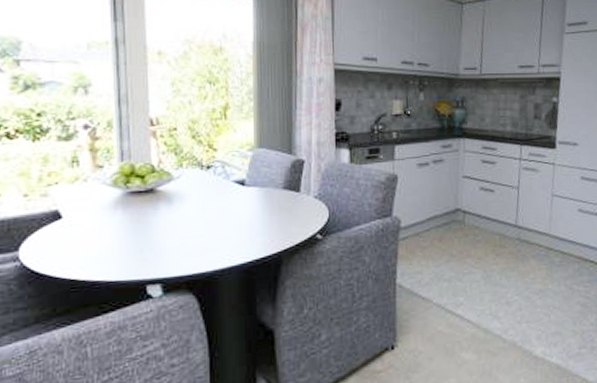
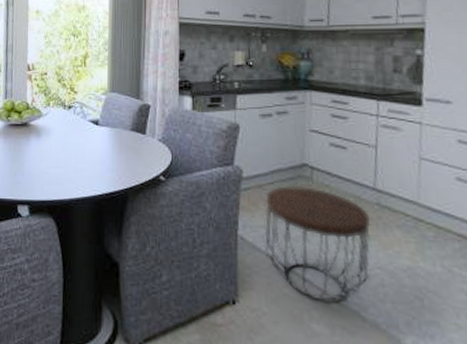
side table: none [421,229,513,333] -> present [264,185,371,303]

